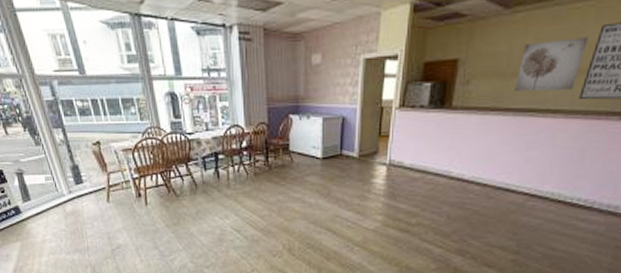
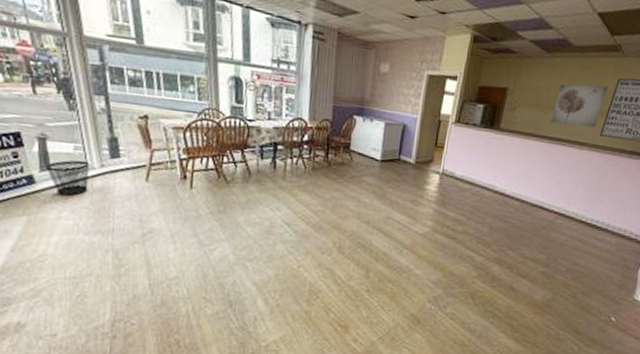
wastebasket: none [27,189,62,221] -> present [46,160,90,196]

